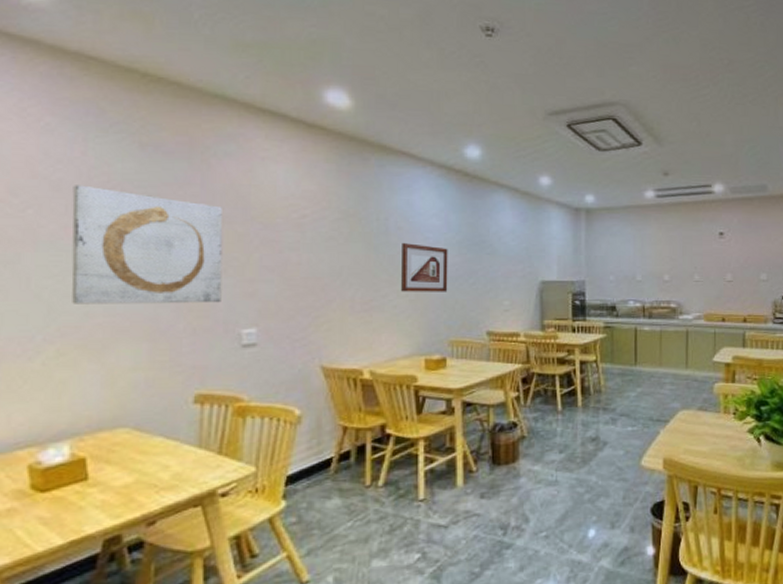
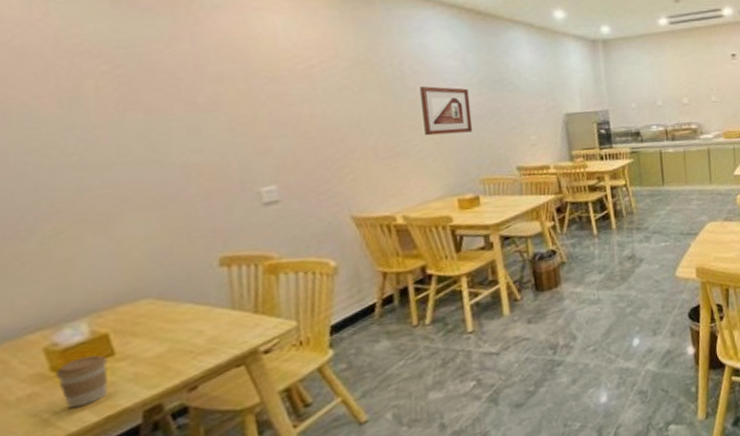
coffee cup: none [33,478,81,528] -> present [54,355,108,409]
wall art: present [71,185,223,304] -> none [39,49,234,178]

